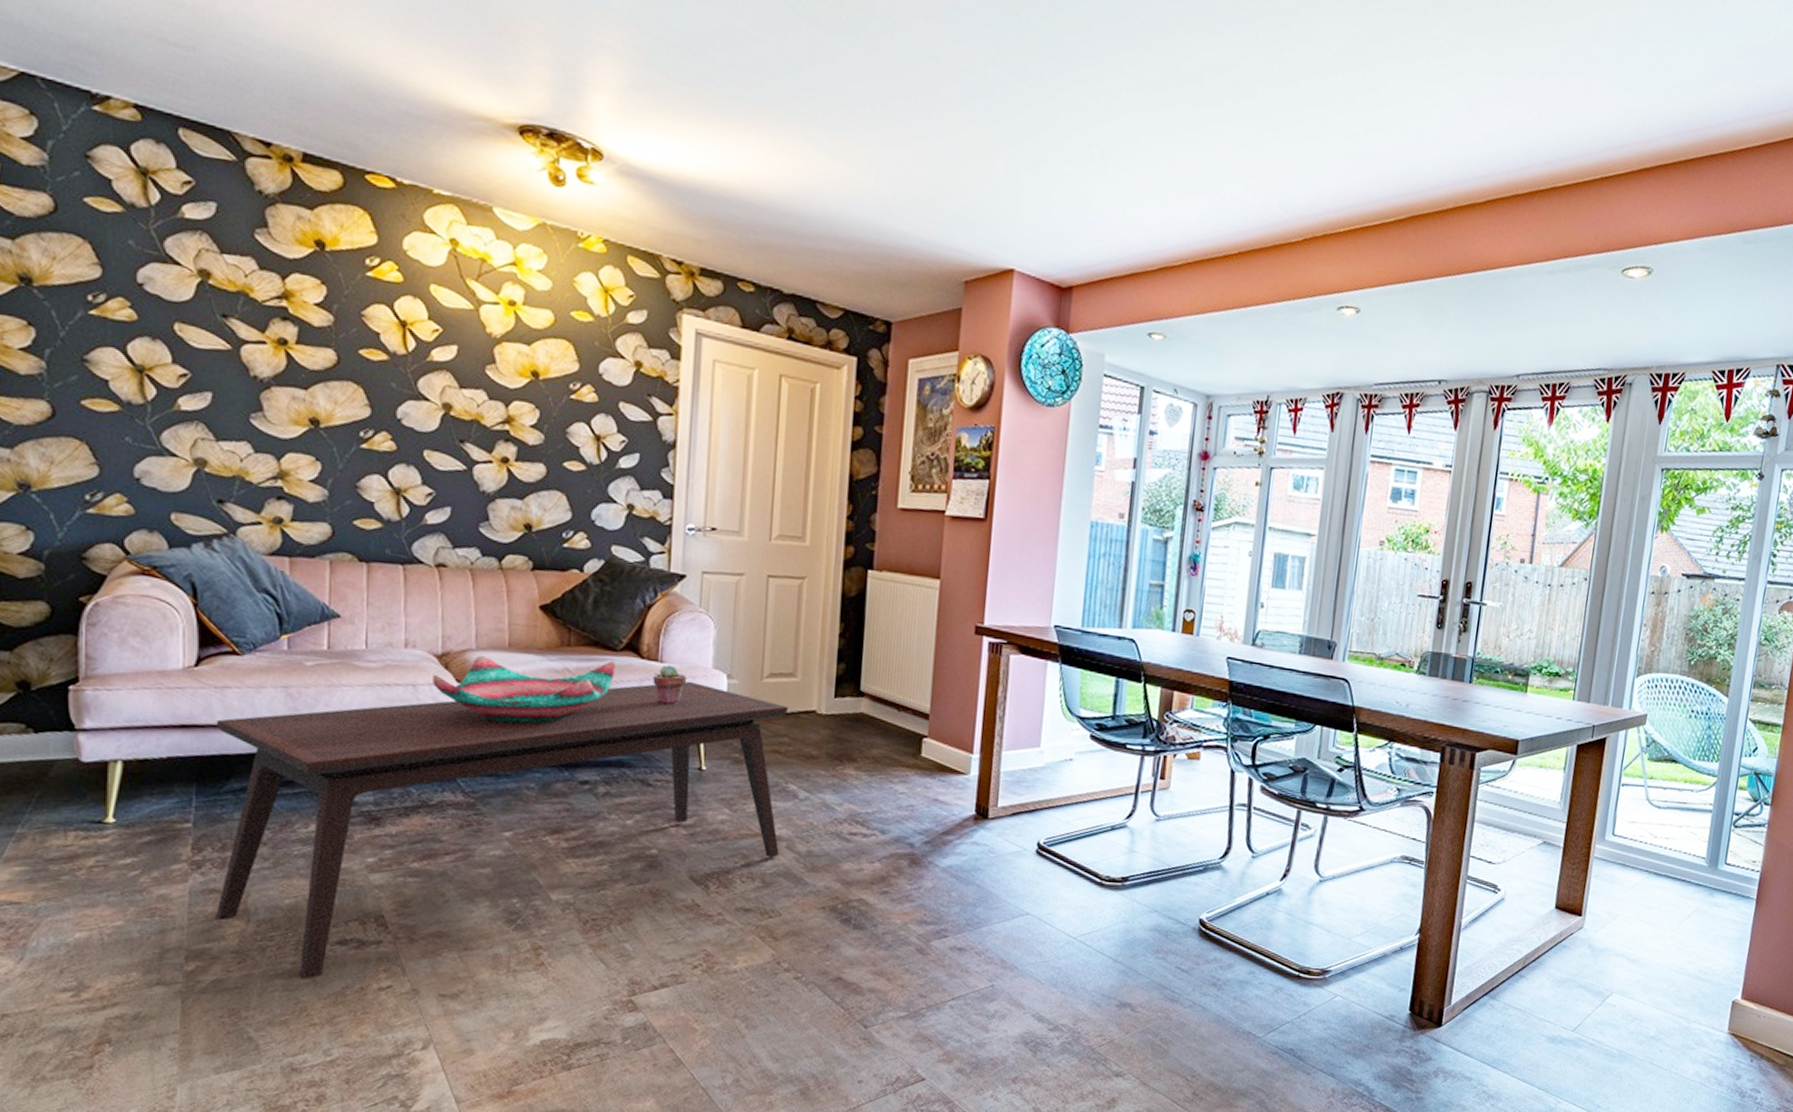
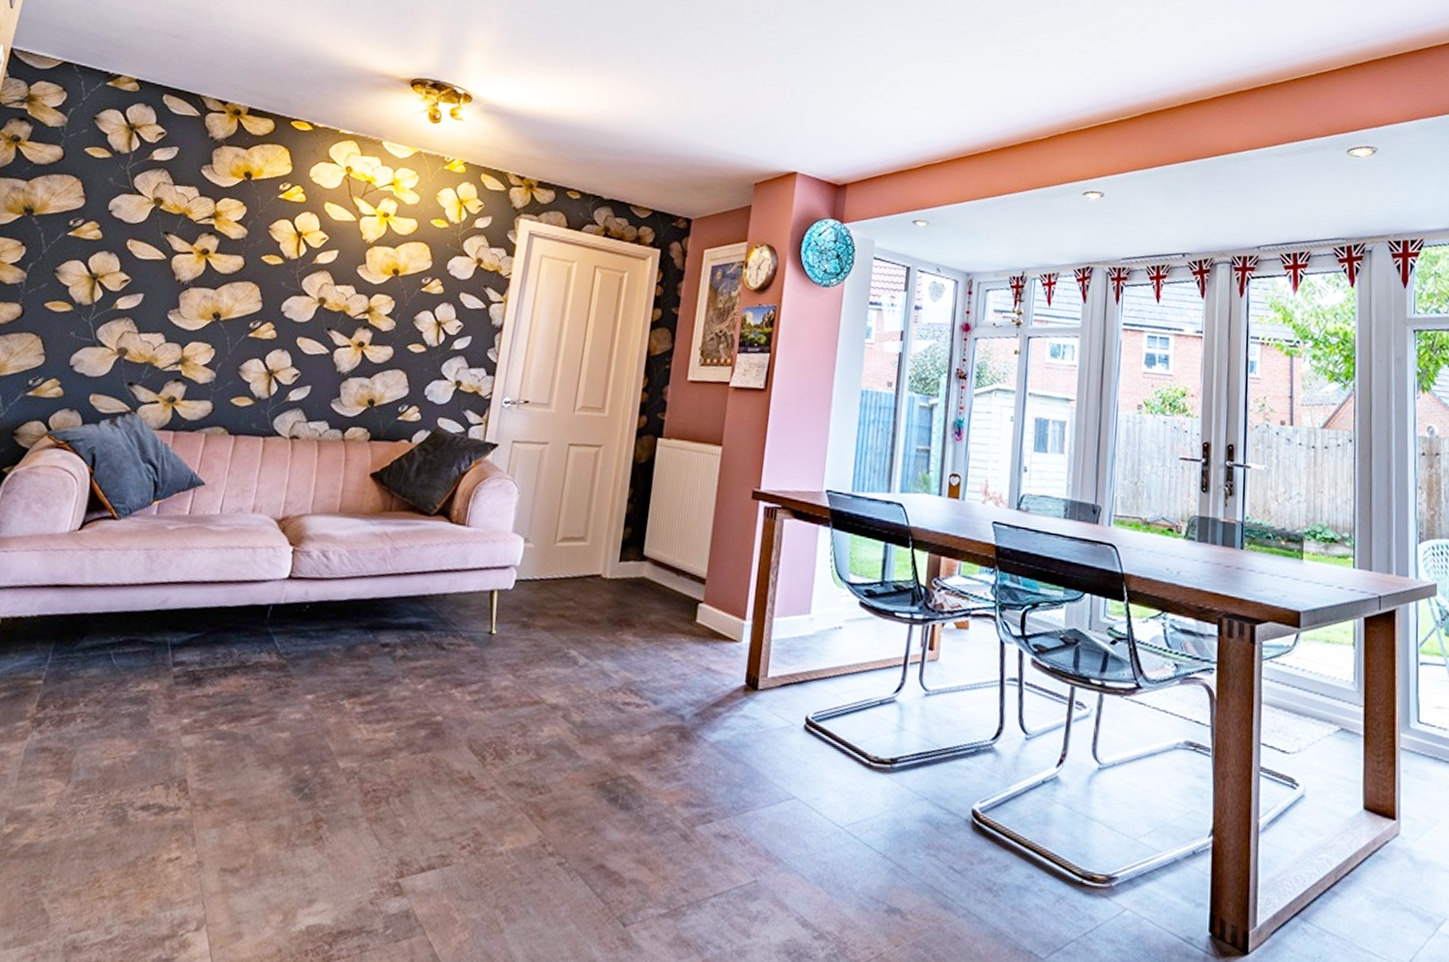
coffee table: present [216,681,789,979] -> none [42,544,577,847]
decorative bowl: present [433,656,616,724] -> none [269,520,428,586]
potted succulent: present [653,665,687,705] -> none [458,529,489,568]

